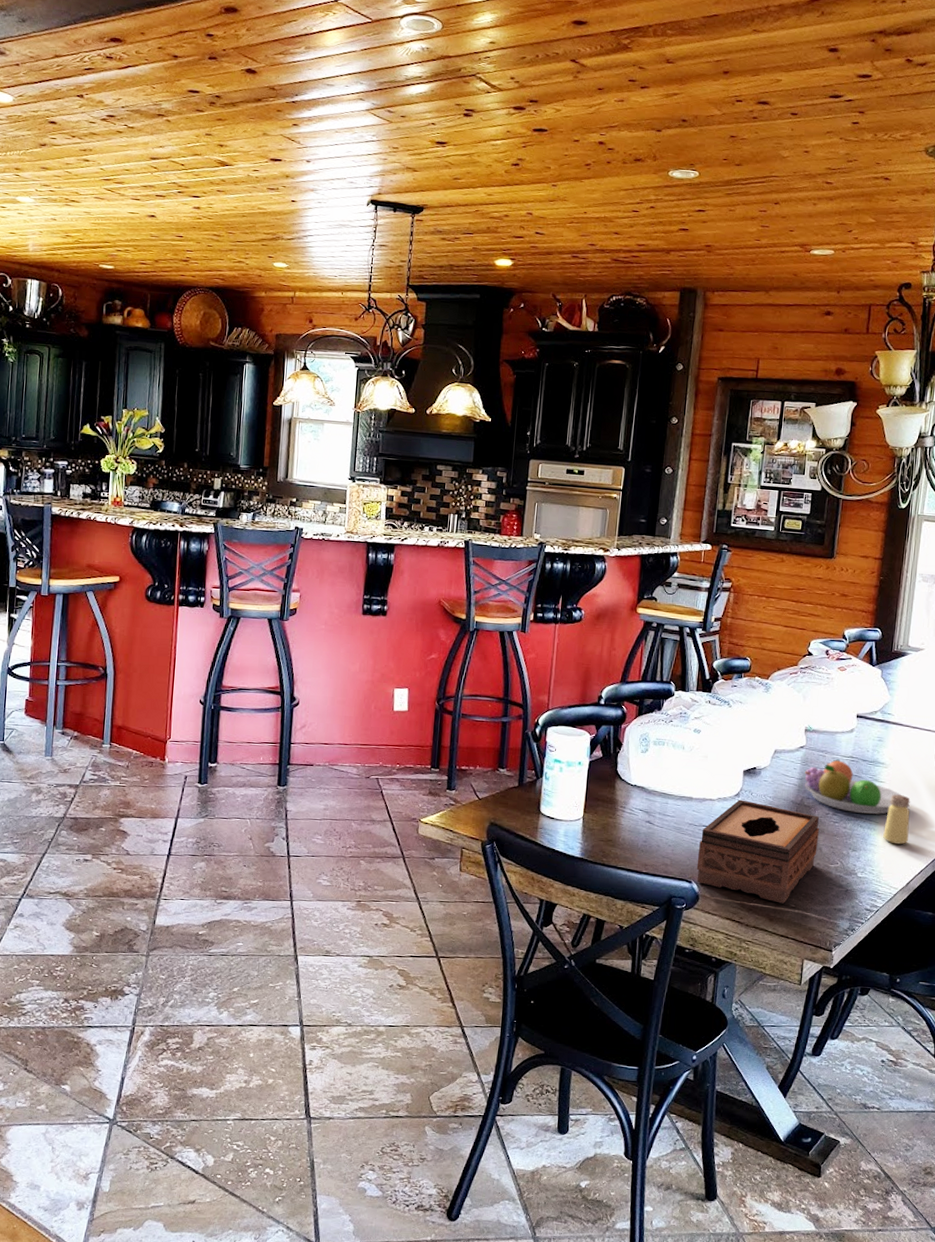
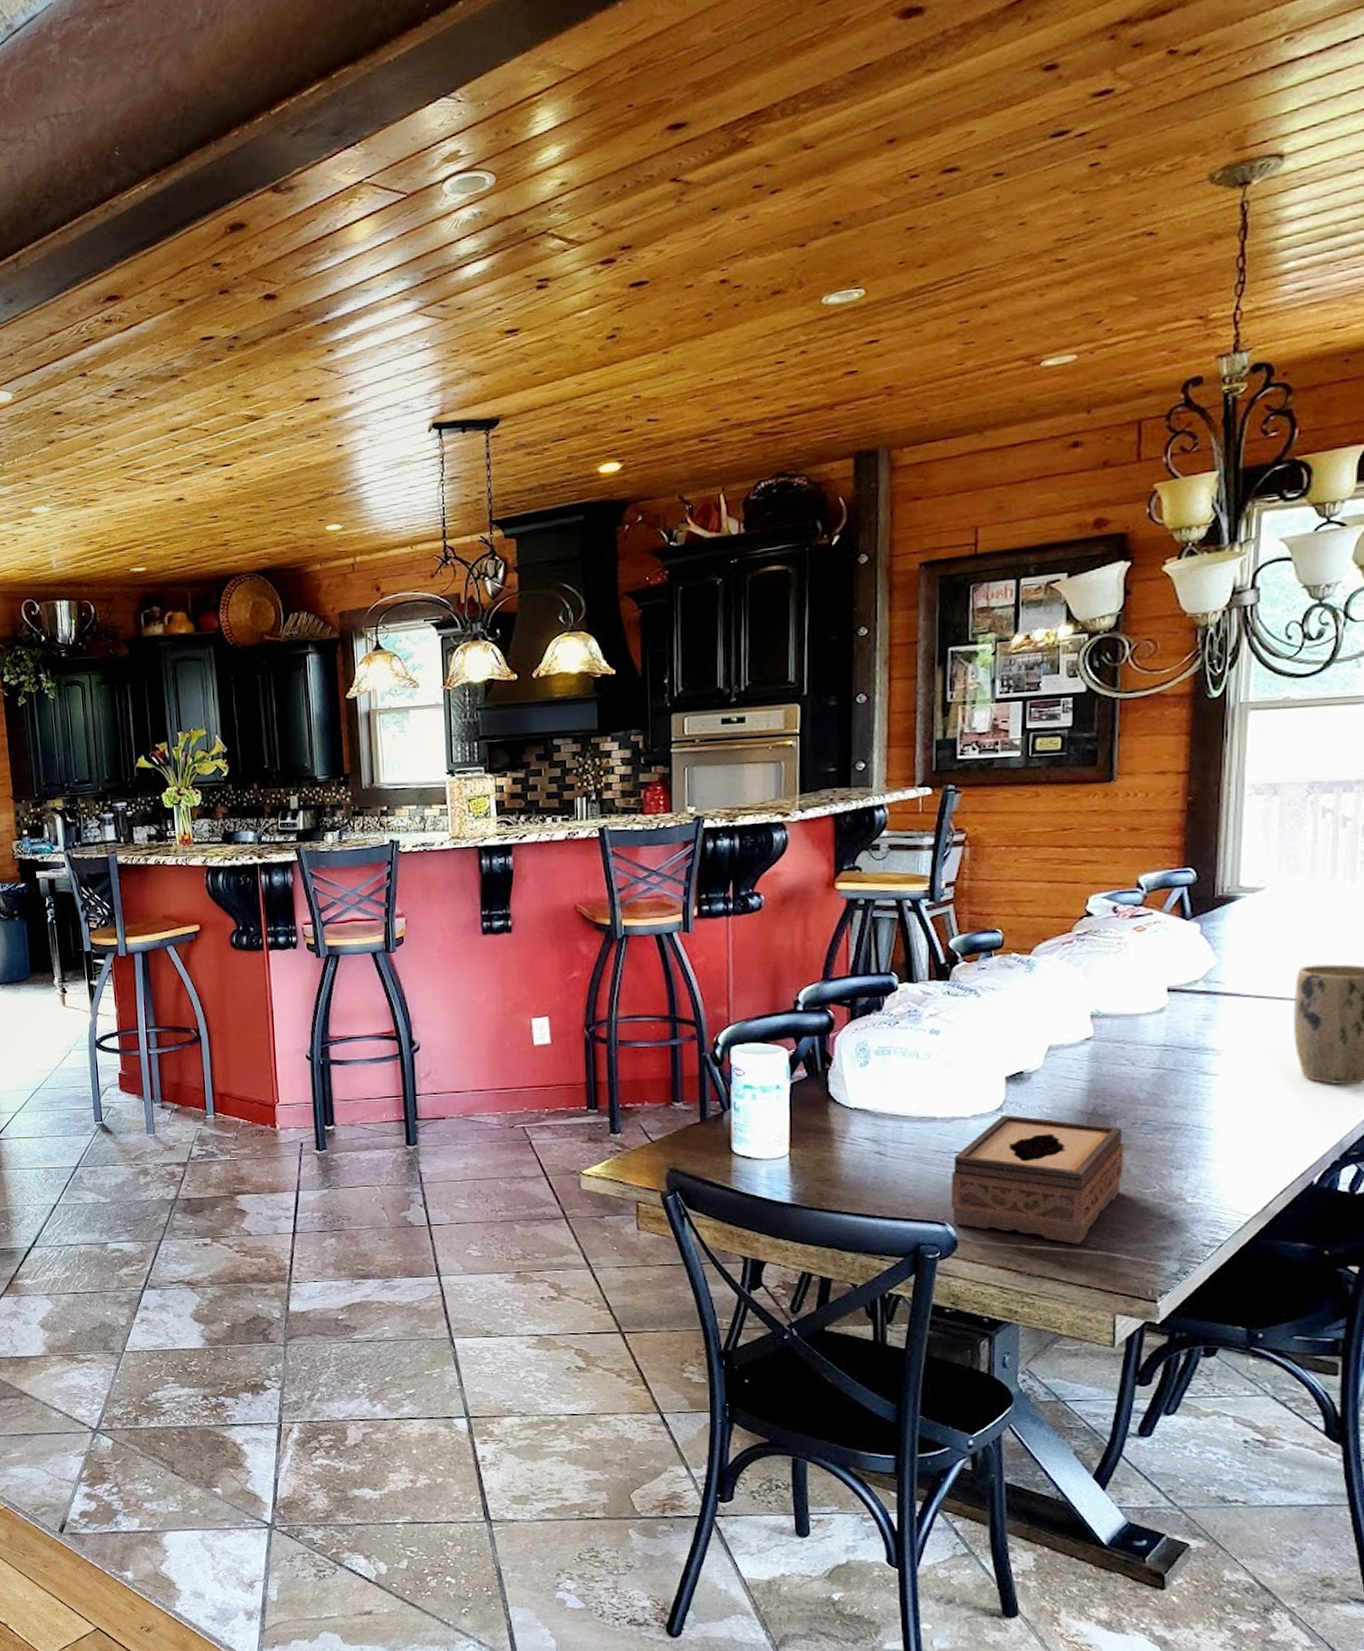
fruit bowl: present [804,759,901,815] -> none [1096,1050,1244,1119]
saltshaker: present [883,794,910,845] -> none [1221,1090,1262,1156]

